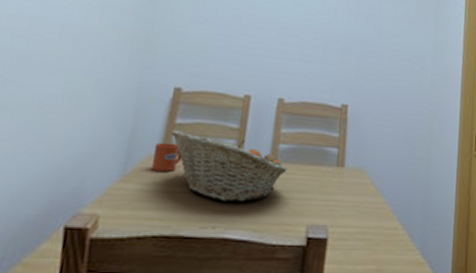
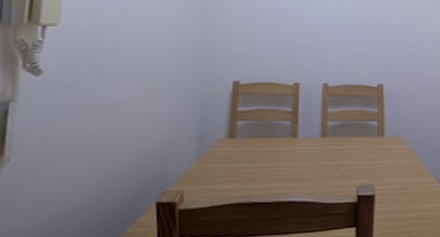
mug: present [152,142,182,172] -> none [222,128,247,151]
fruit basket: present [170,130,286,202] -> none [234,117,335,172]

